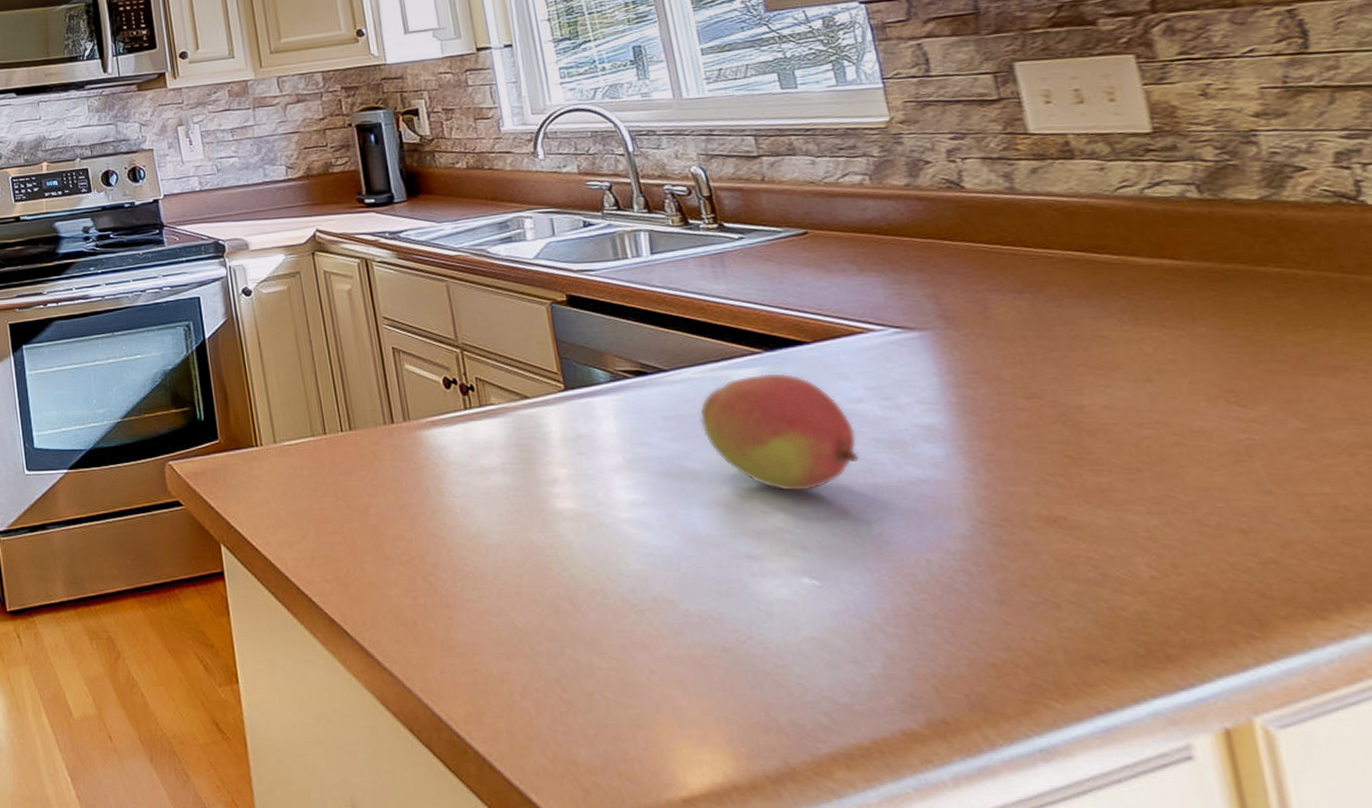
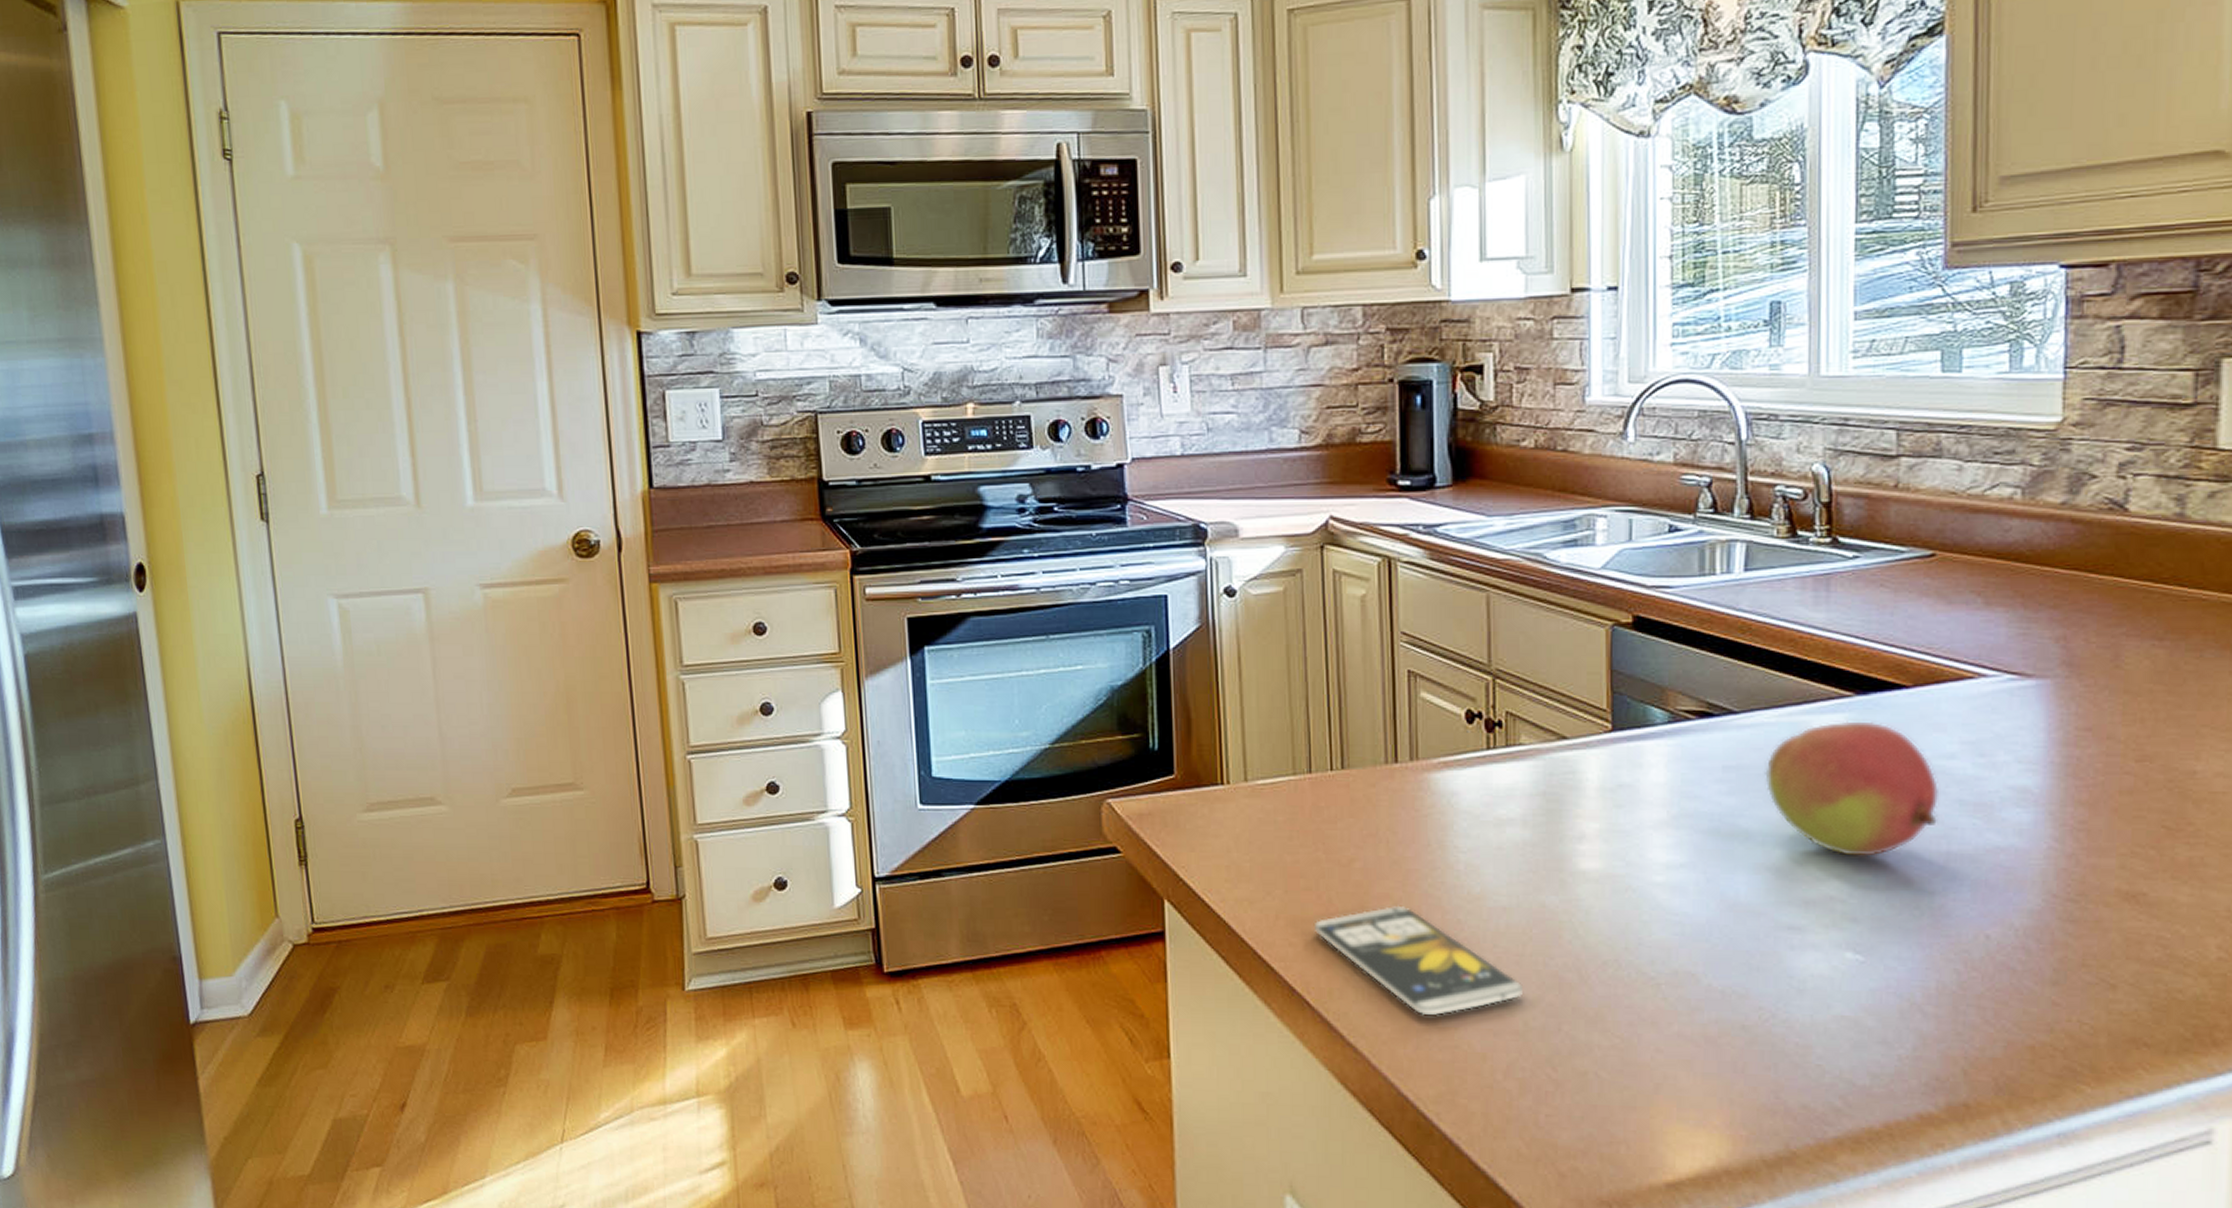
smartphone: none [344,544,526,643] -> present [1315,905,1522,1016]

